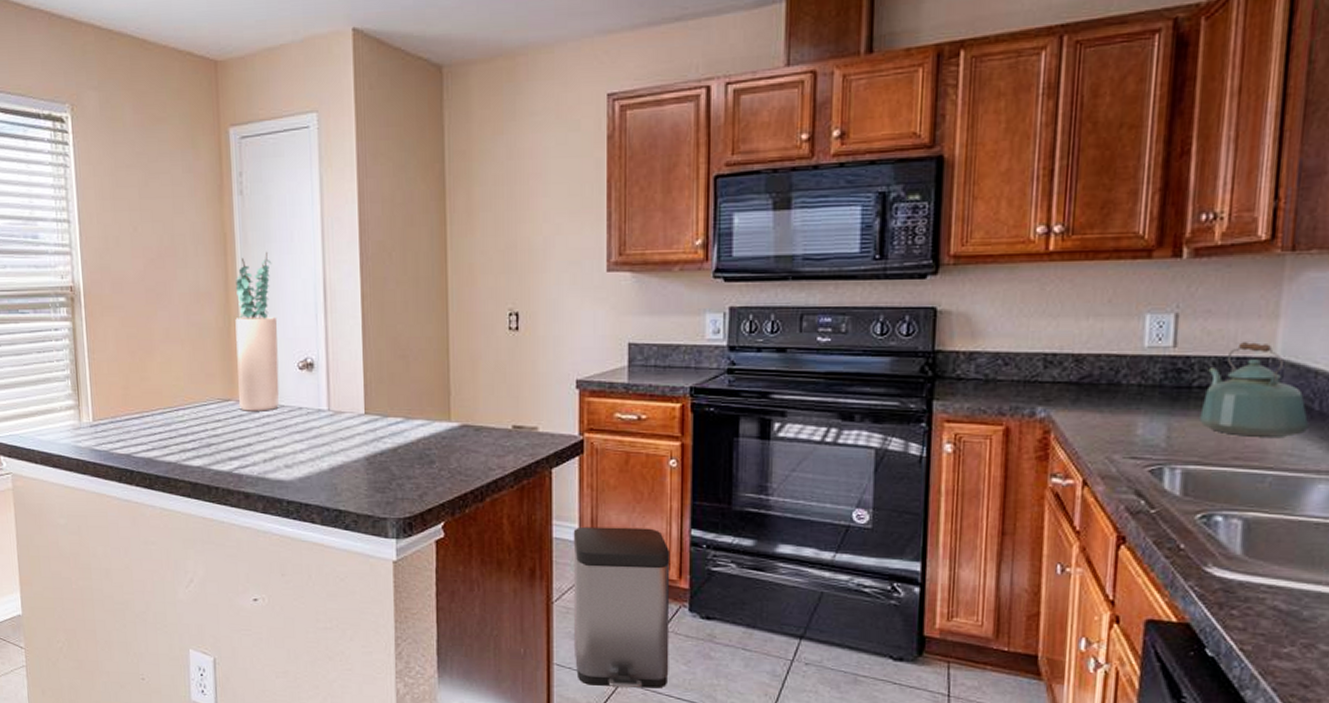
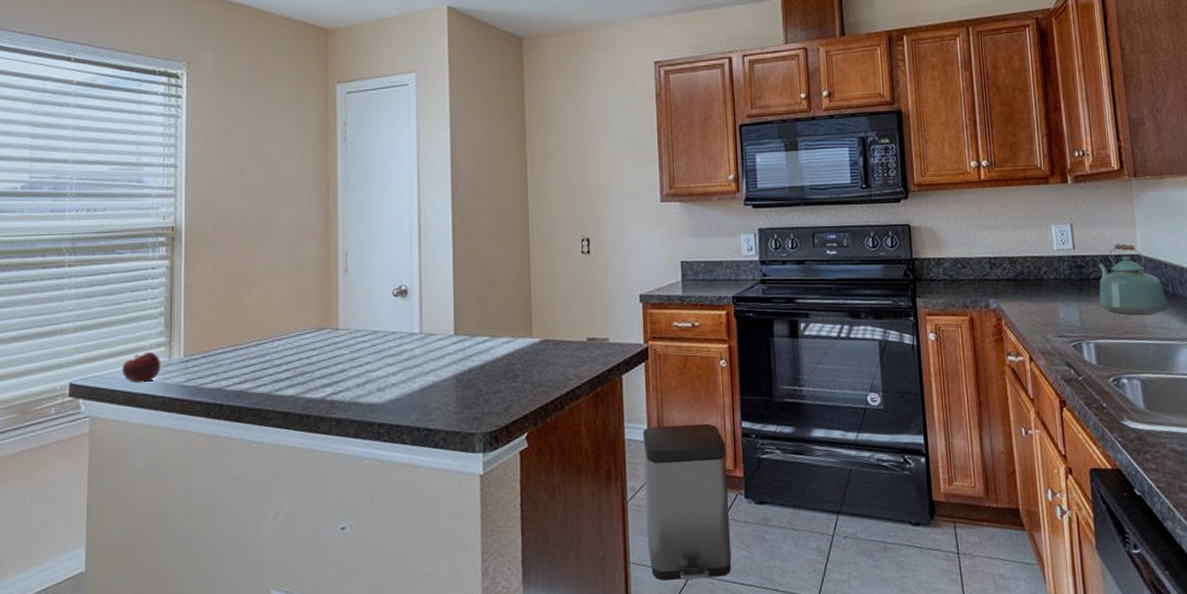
fruit: none [36,413,73,445] -> present [122,351,162,384]
vase: present [235,252,280,411] -> none [334,191,375,339]

